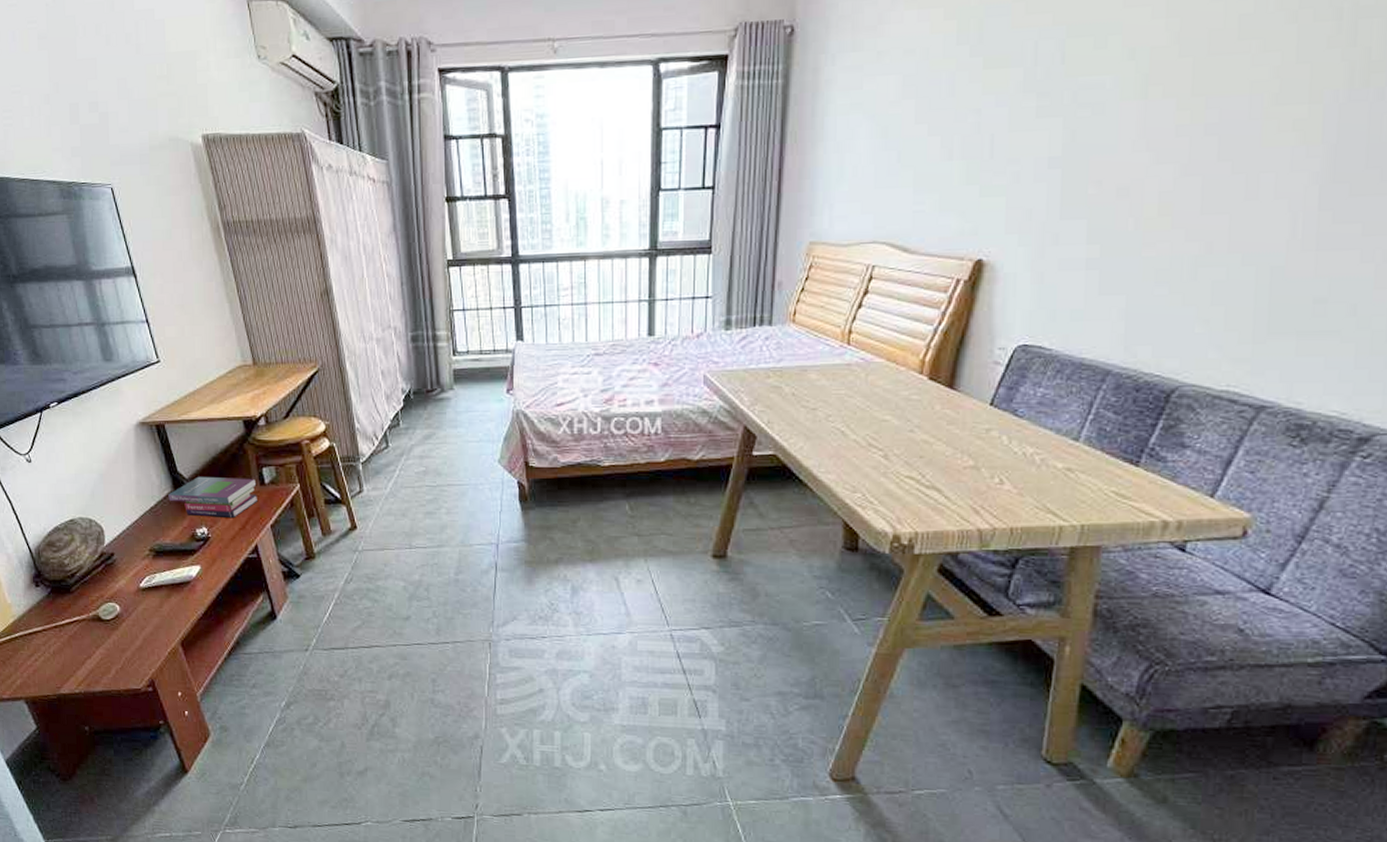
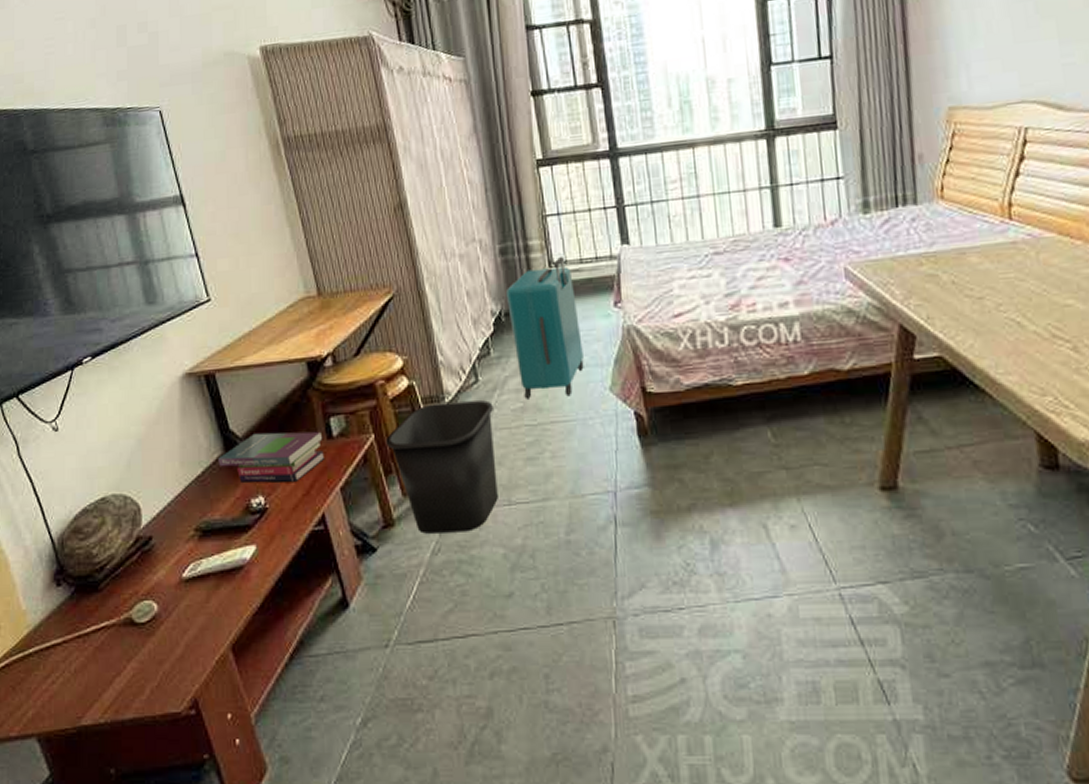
waste bin: none [309,463,401,567] -> present [385,400,498,534]
suitcase: none [415,347,478,465] -> present [505,257,584,399]

